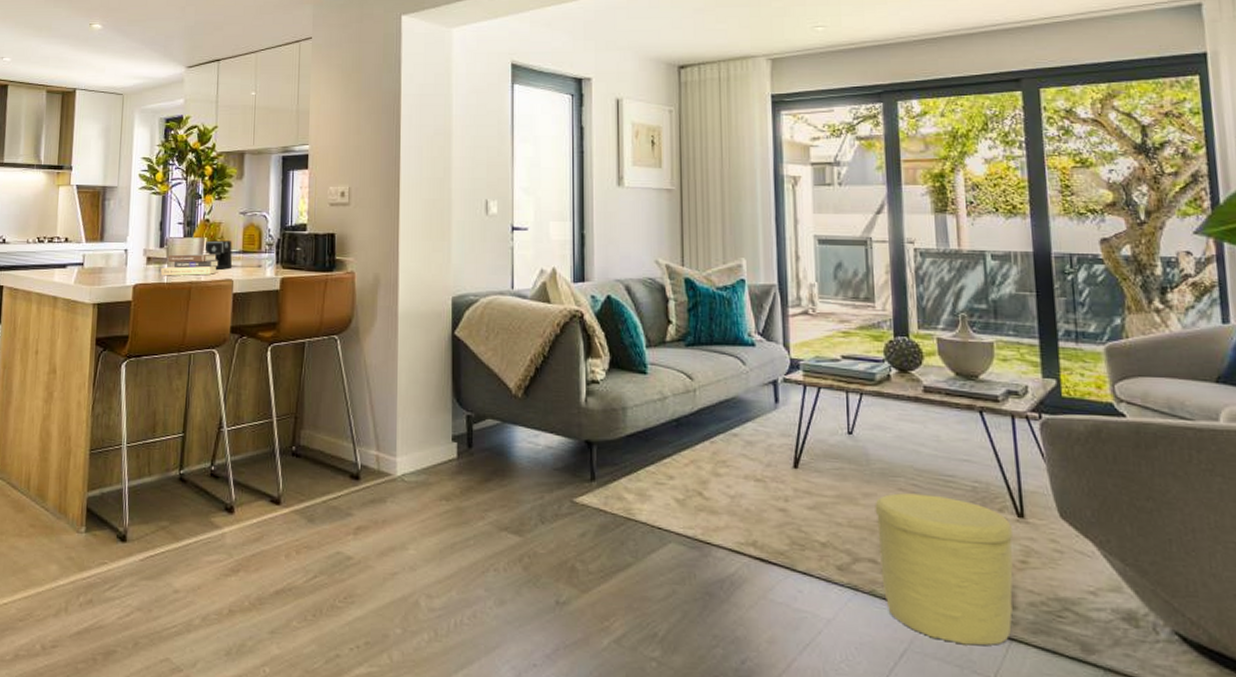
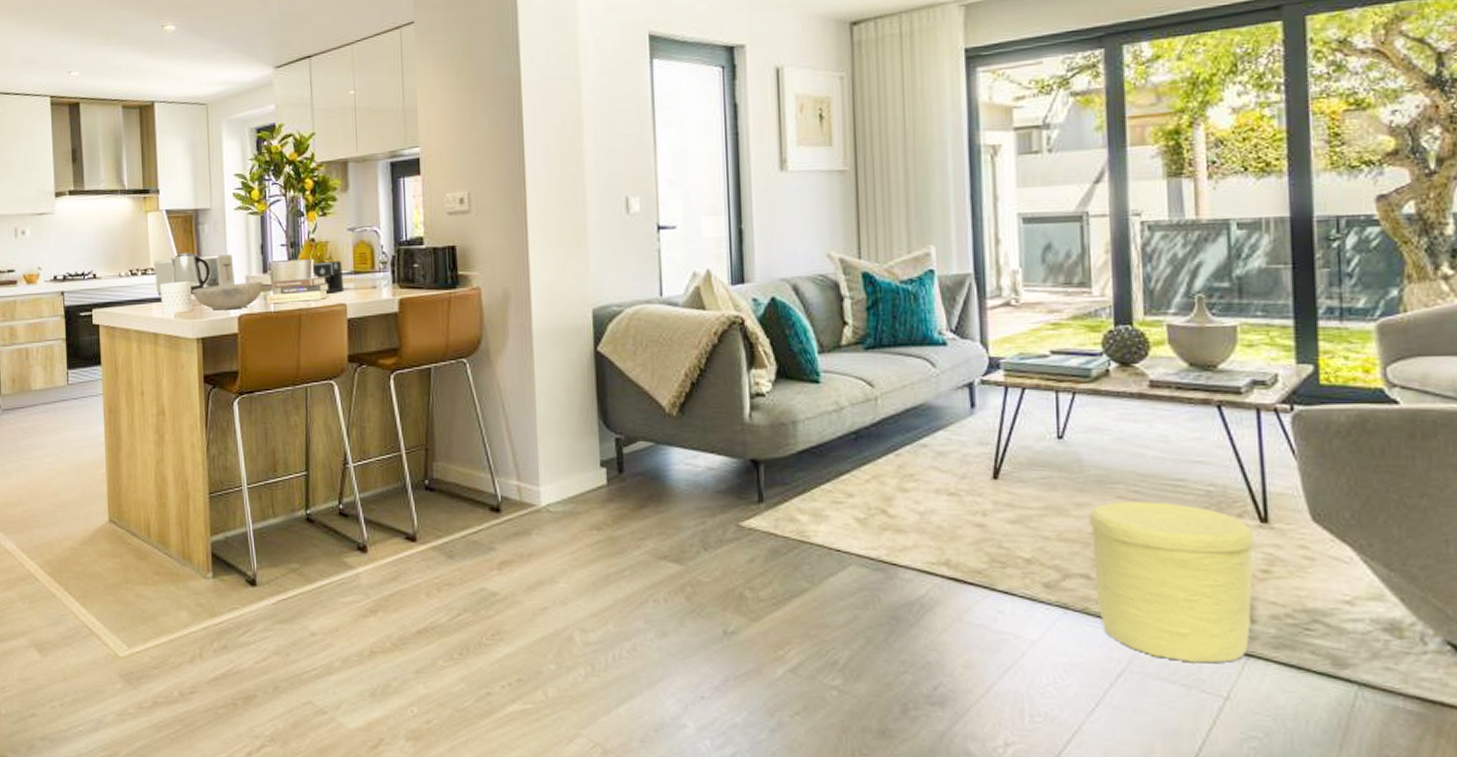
toaster: none [60,228,134,264] -> present [153,254,235,297]
mug: none [63,251,93,281] -> present [159,282,193,315]
kettle: none [76,224,112,264] -> present [170,252,210,296]
bowl: none [93,255,159,279] -> present [192,282,263,311]

